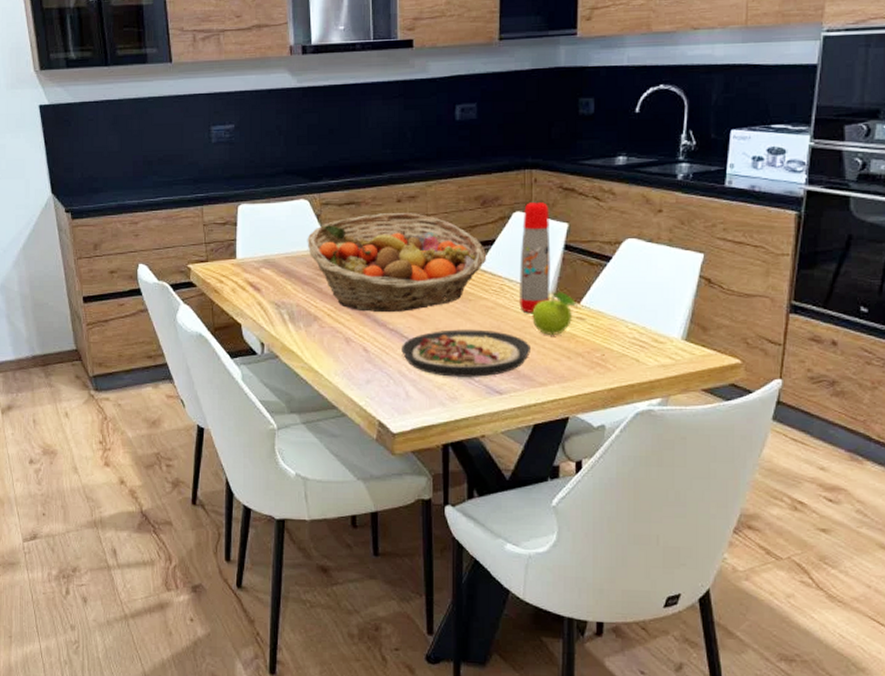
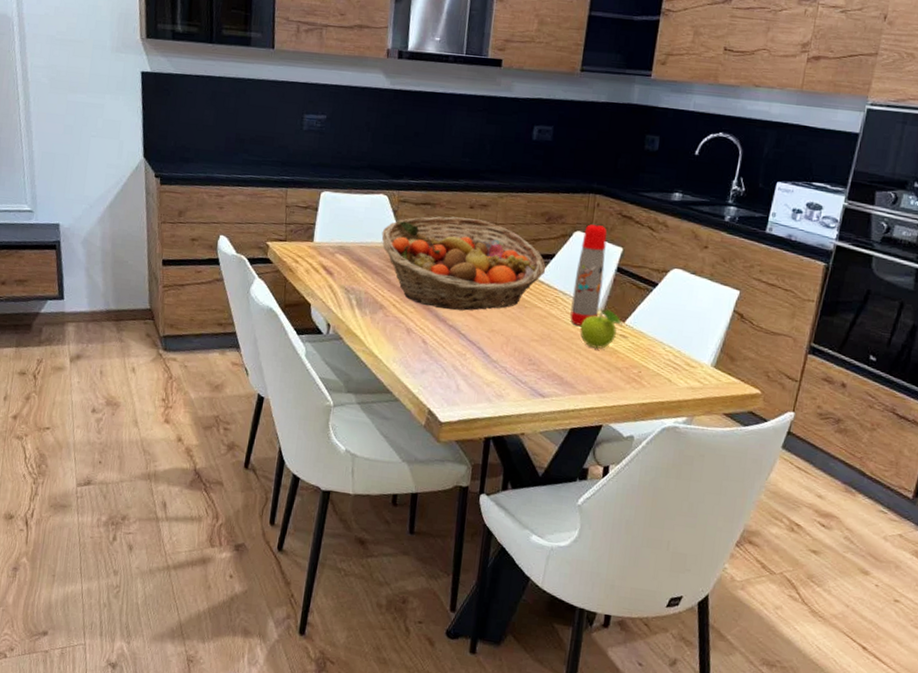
plate: present [401,329,530,377] -> none [457,332,576,380]

